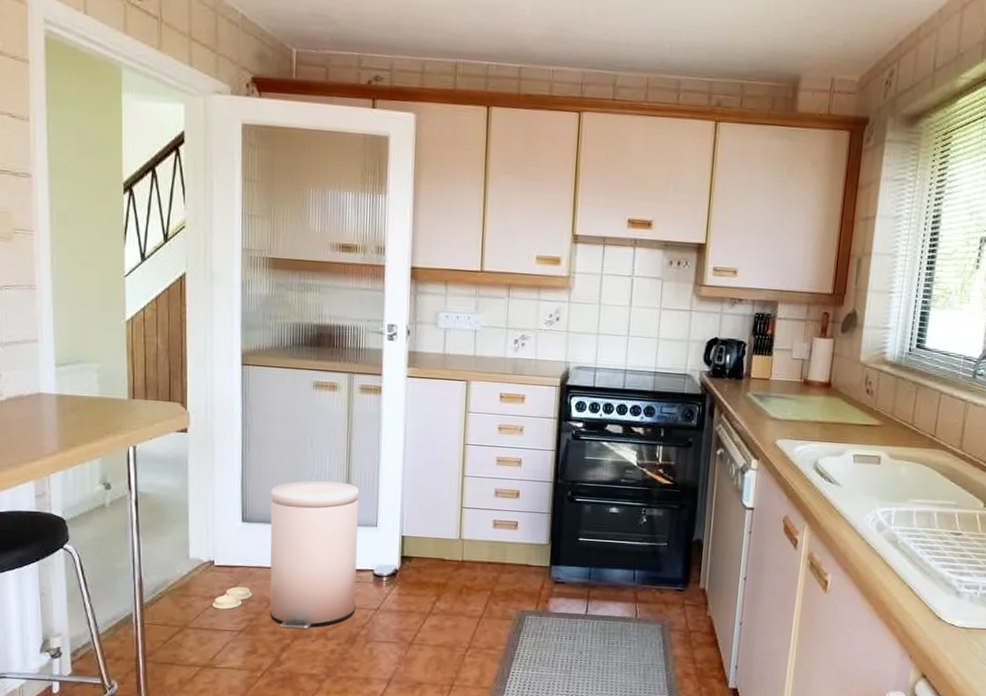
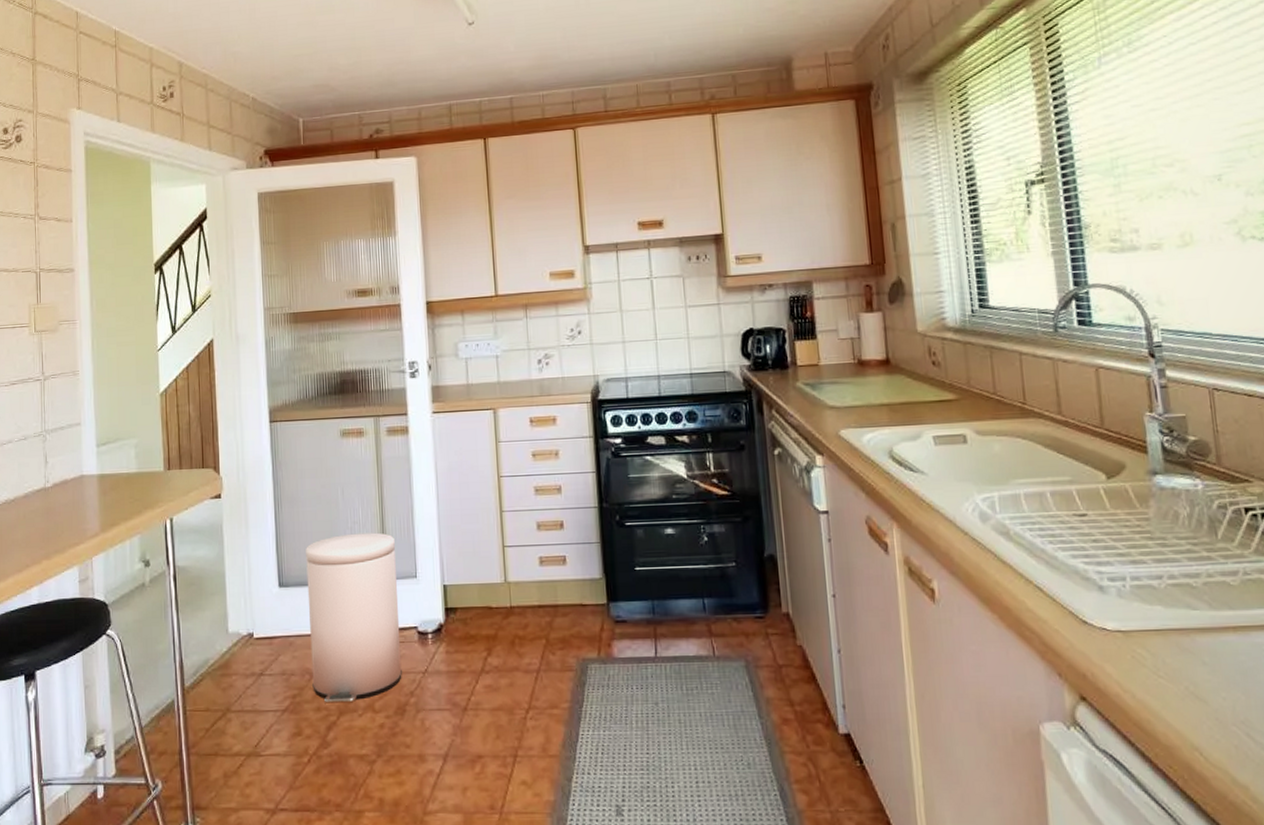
pet bowl: present [213,587,253,610] -> none [254,660,294,687]

